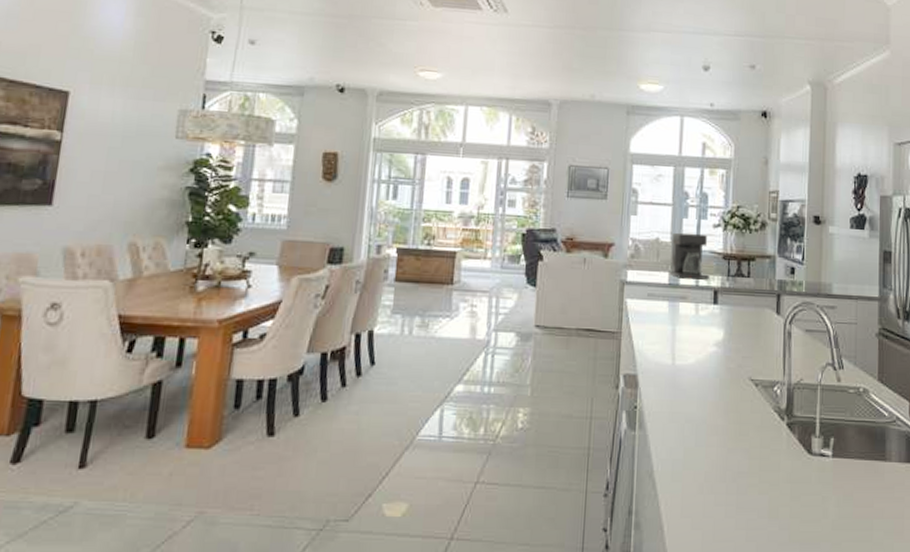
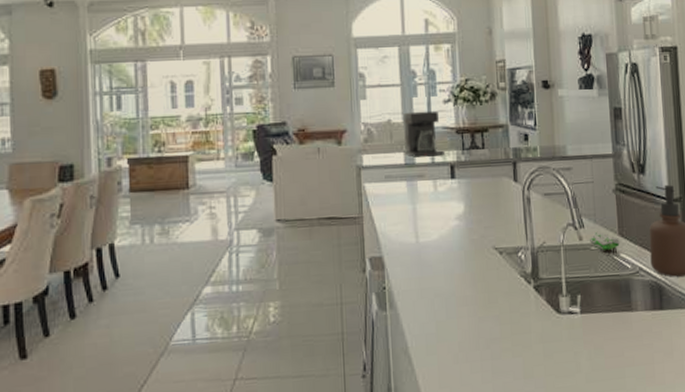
sponge: none [848,374,884,401] -> present [590,231,625,256]

